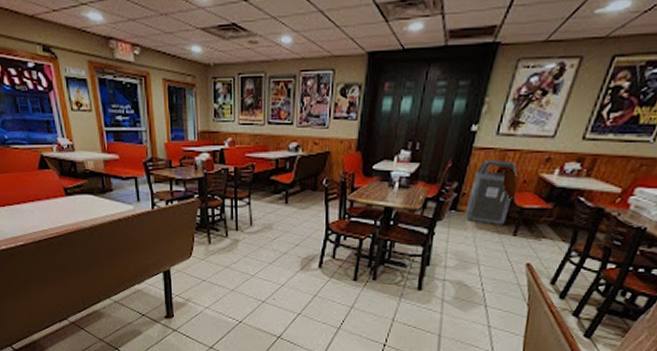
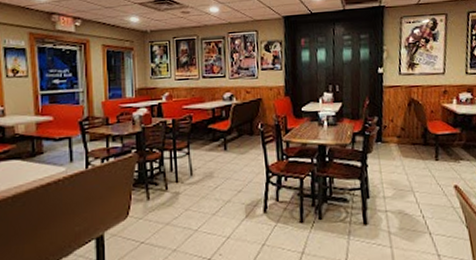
trash can: present [465,159,518,225] -> none [389,95,426,153]

